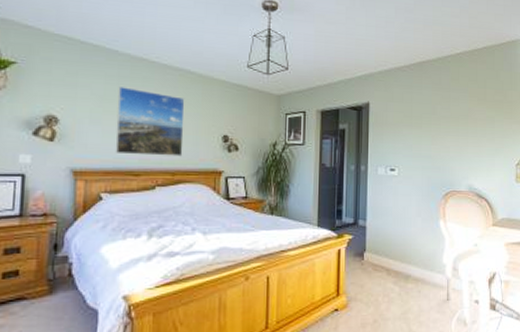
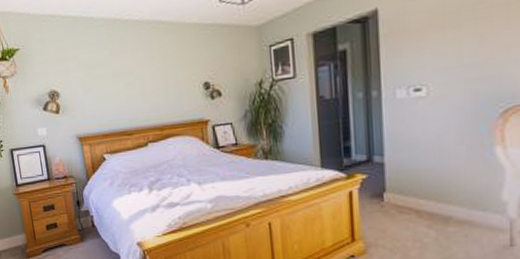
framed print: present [115,87,185,157] -> none [100,50,168,117]

